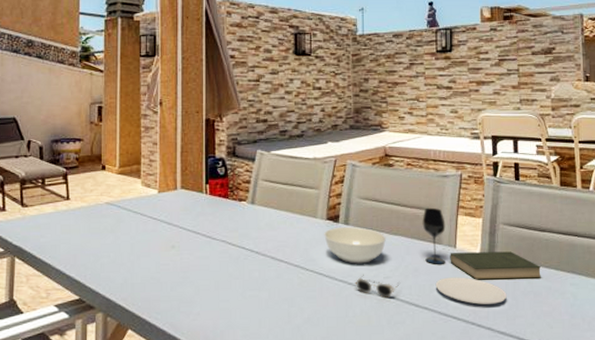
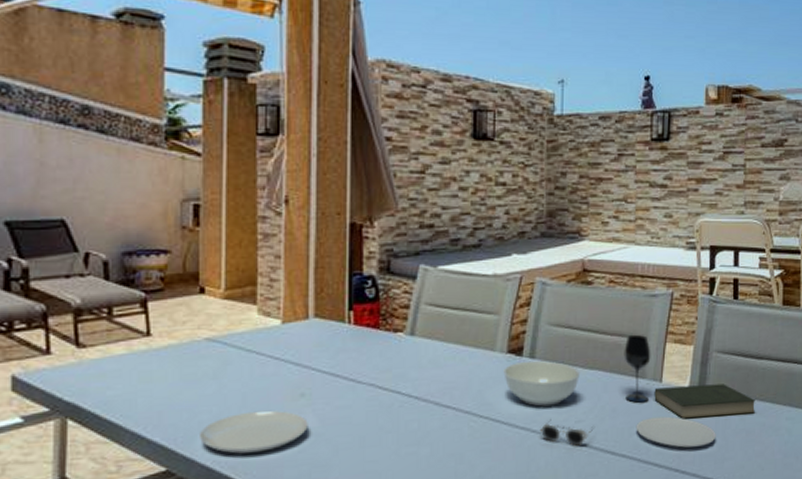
plate: none [102,257,177,289] -> present [200,410,308,454]

